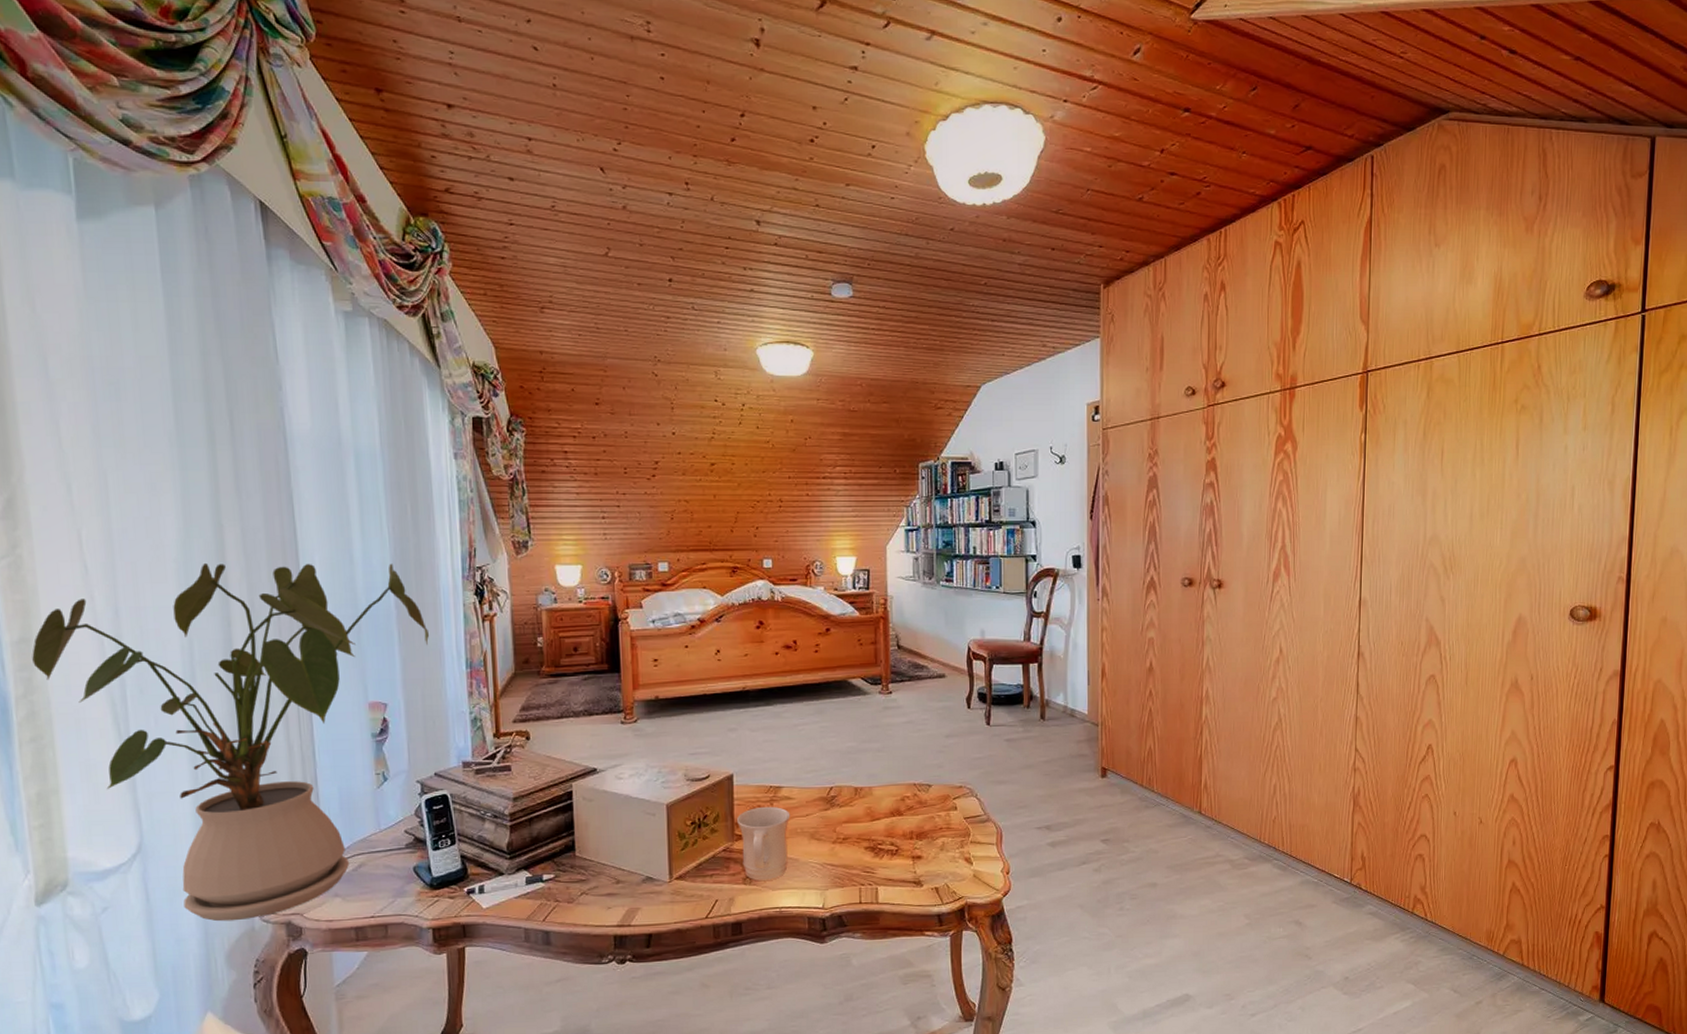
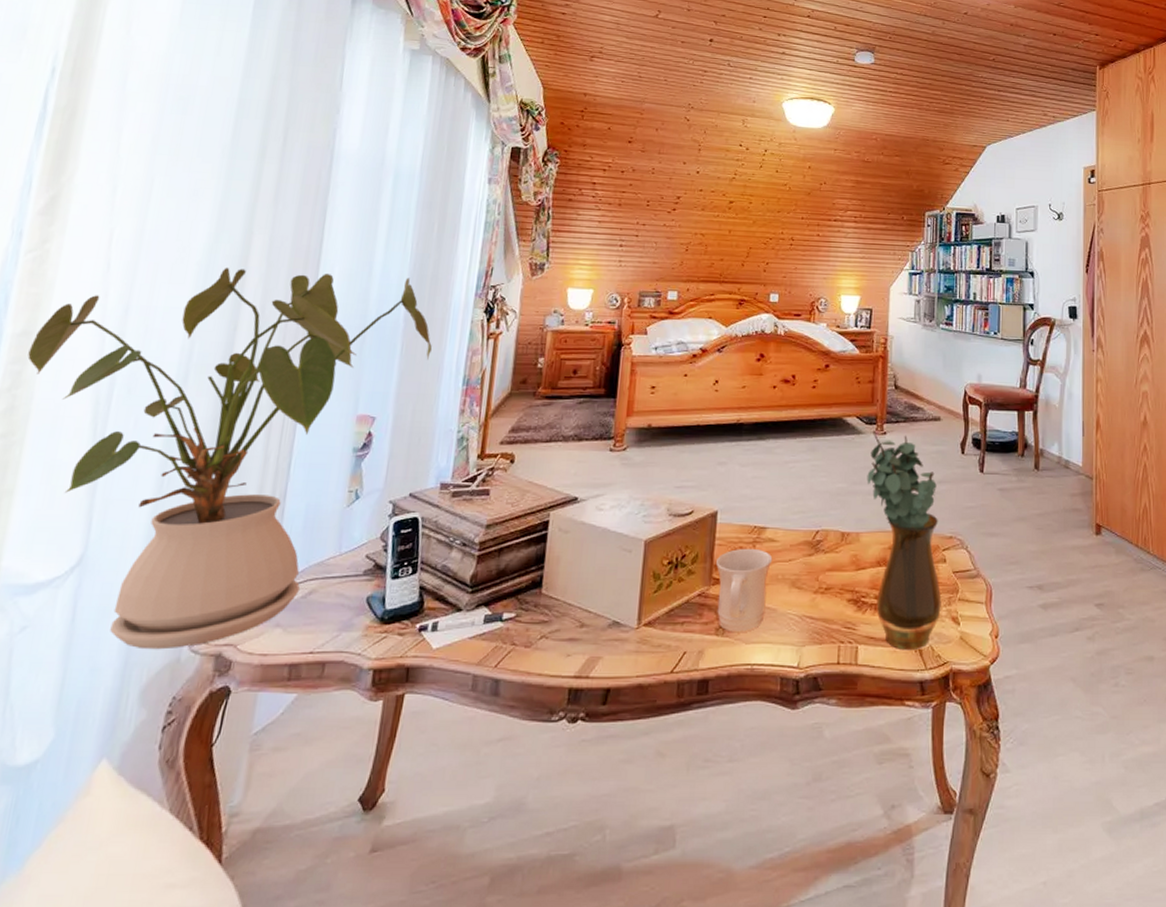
vase: none [875,693,954,889] -> present [866,434,942,651]

